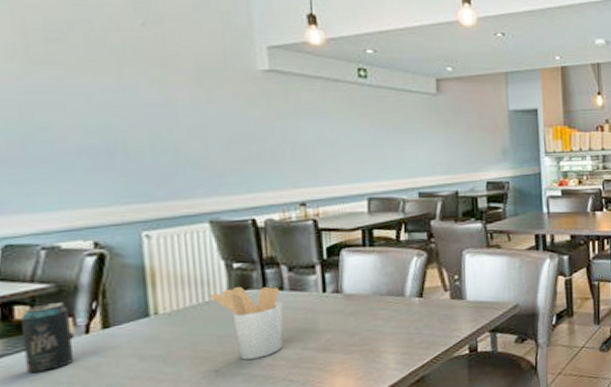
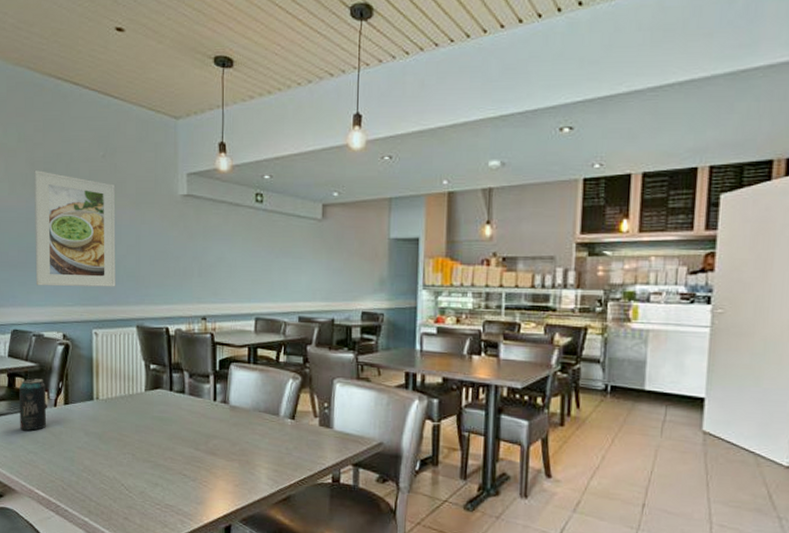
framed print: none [28,40,174,185] -> present [34,170,116,287]
utensil holder: present [210,286,283,360] -> none [133,385,183,450]

